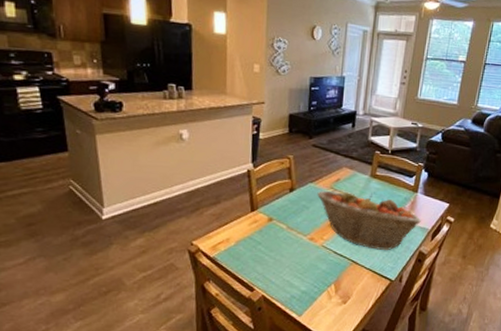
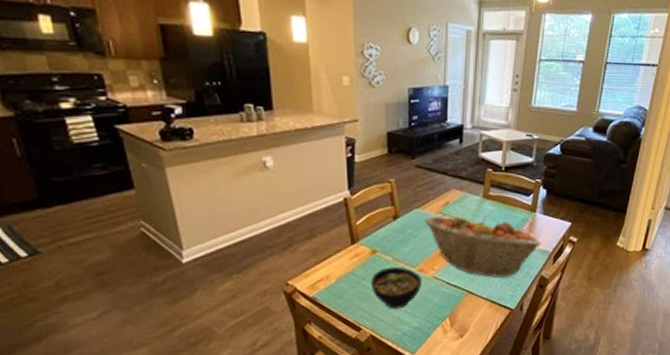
bowl: none [266,234,312,273] -> present [371,266,422,309]

